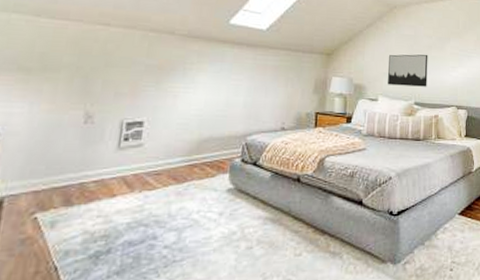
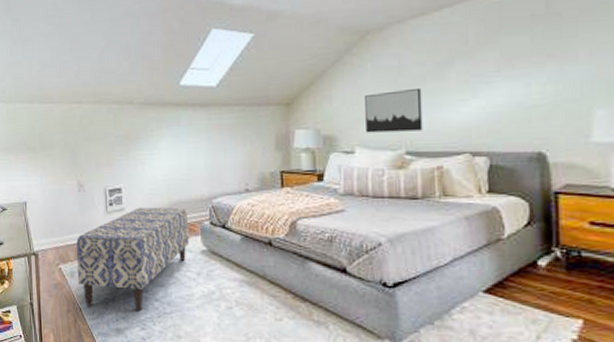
bench: none [59,143,219,263] -> present [76,207,190,311]

